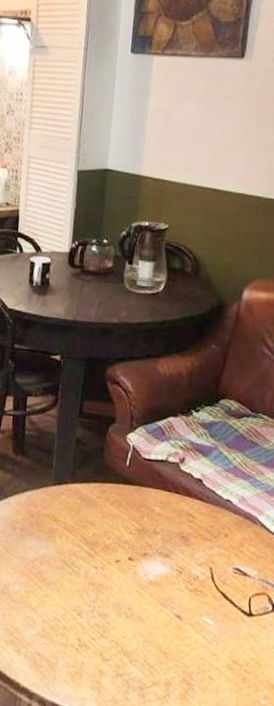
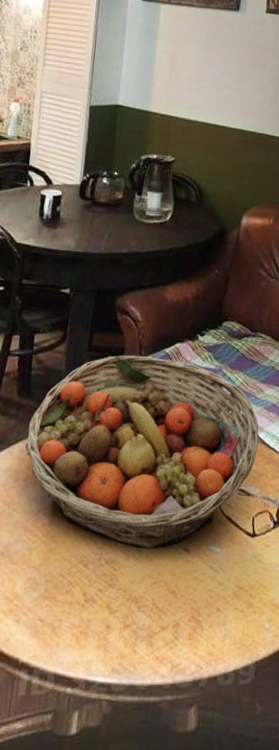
fruit basket: none [20,423,259,611] -> present [25,355,259,549]

